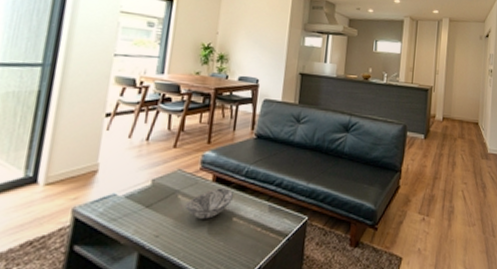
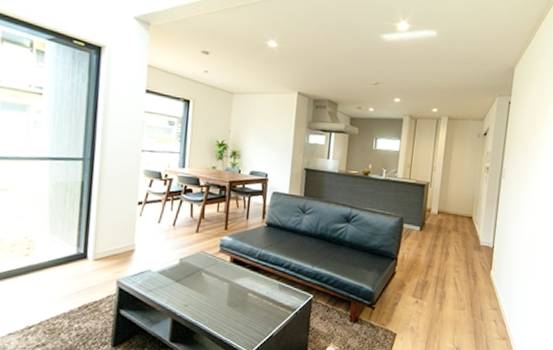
decorative bowl: present [184,188,233,219] -> none [207,268,248,293]

